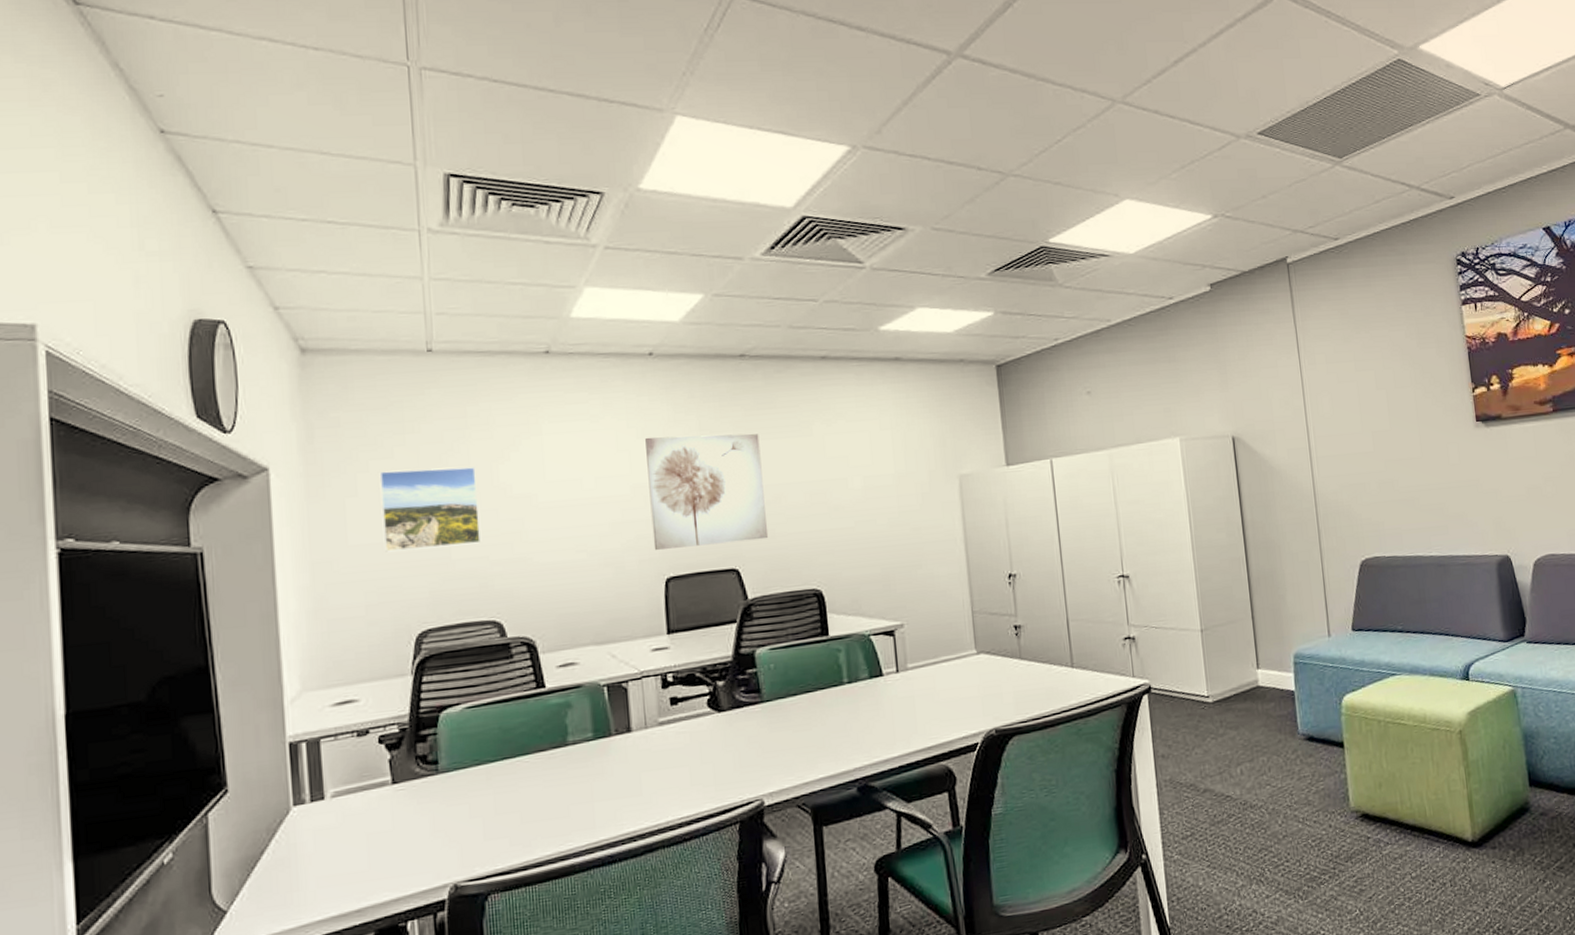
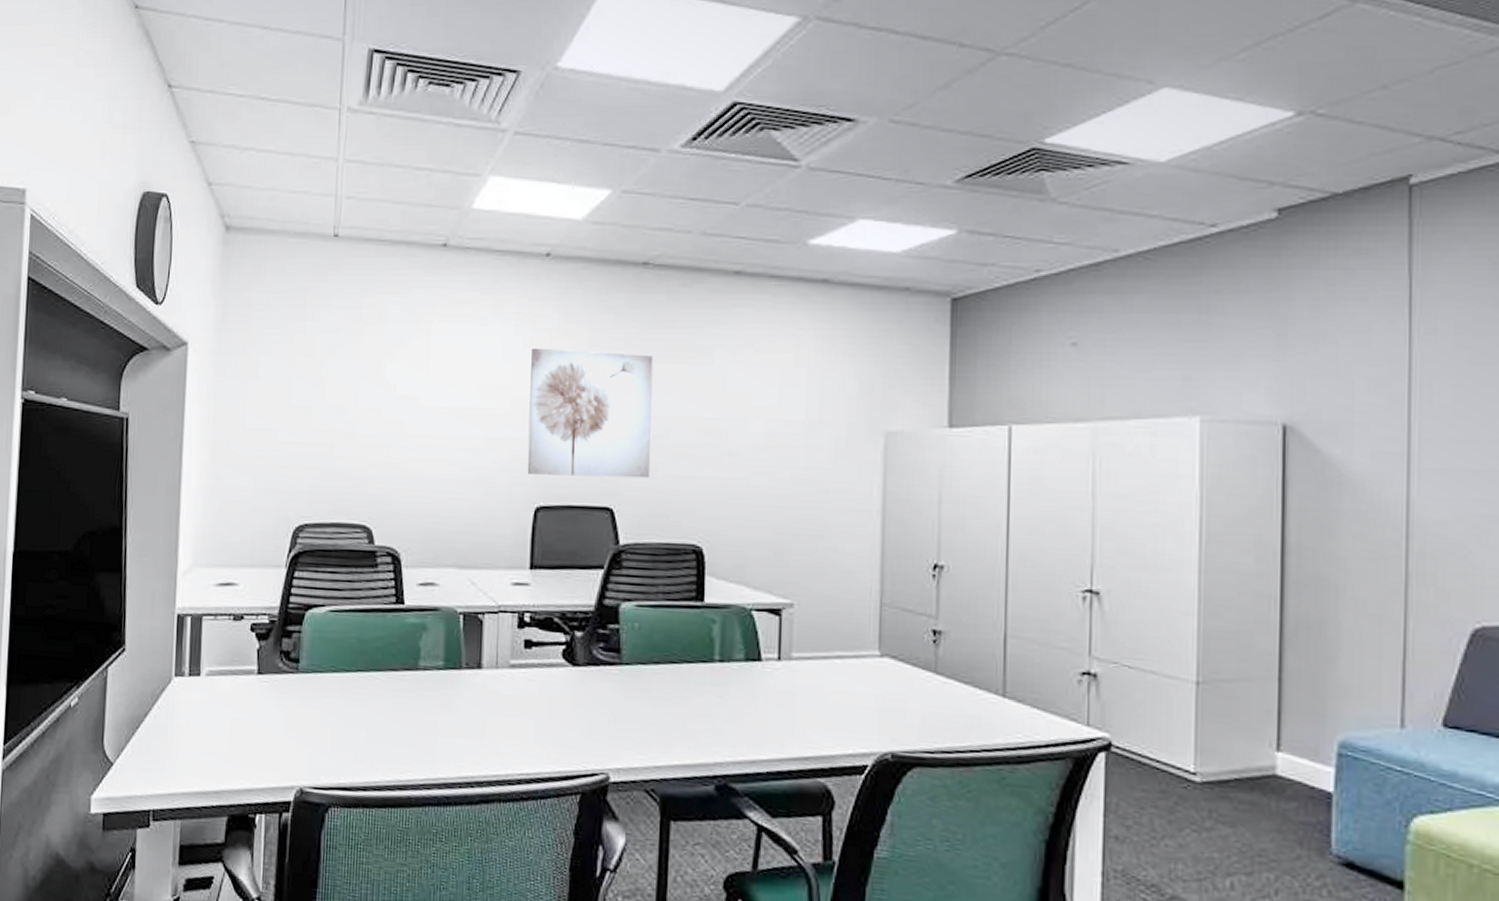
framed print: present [379,467,481,552] -> none [276,357,364,442]

